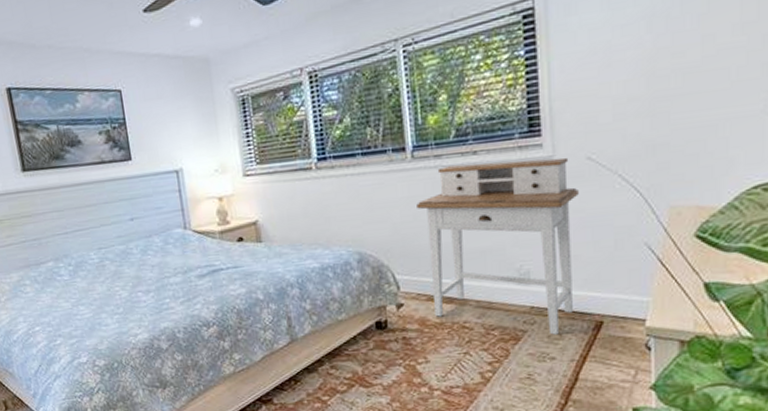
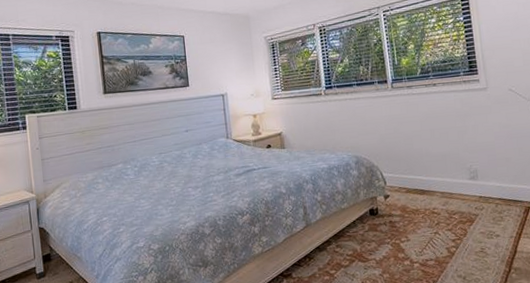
desk: present [416,157,579,335] -> none [396,89,509,218]

